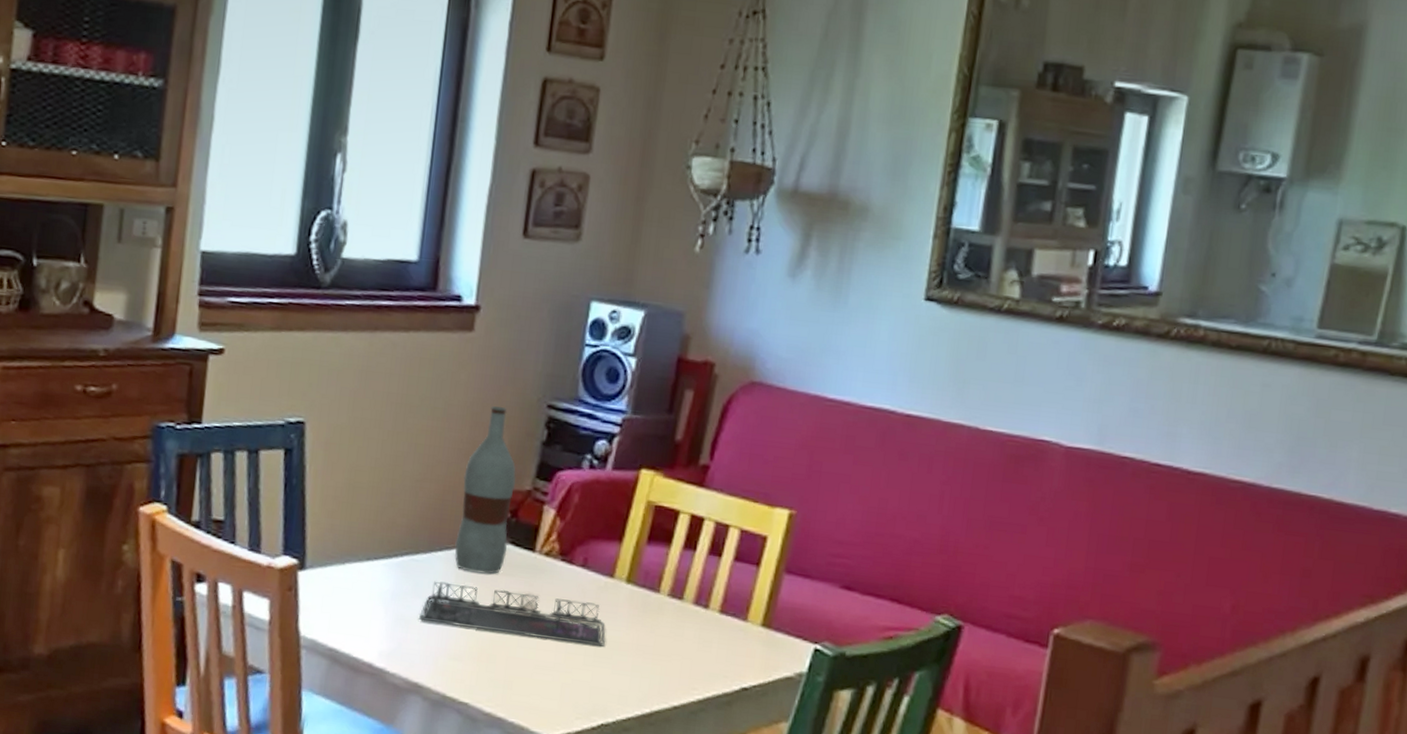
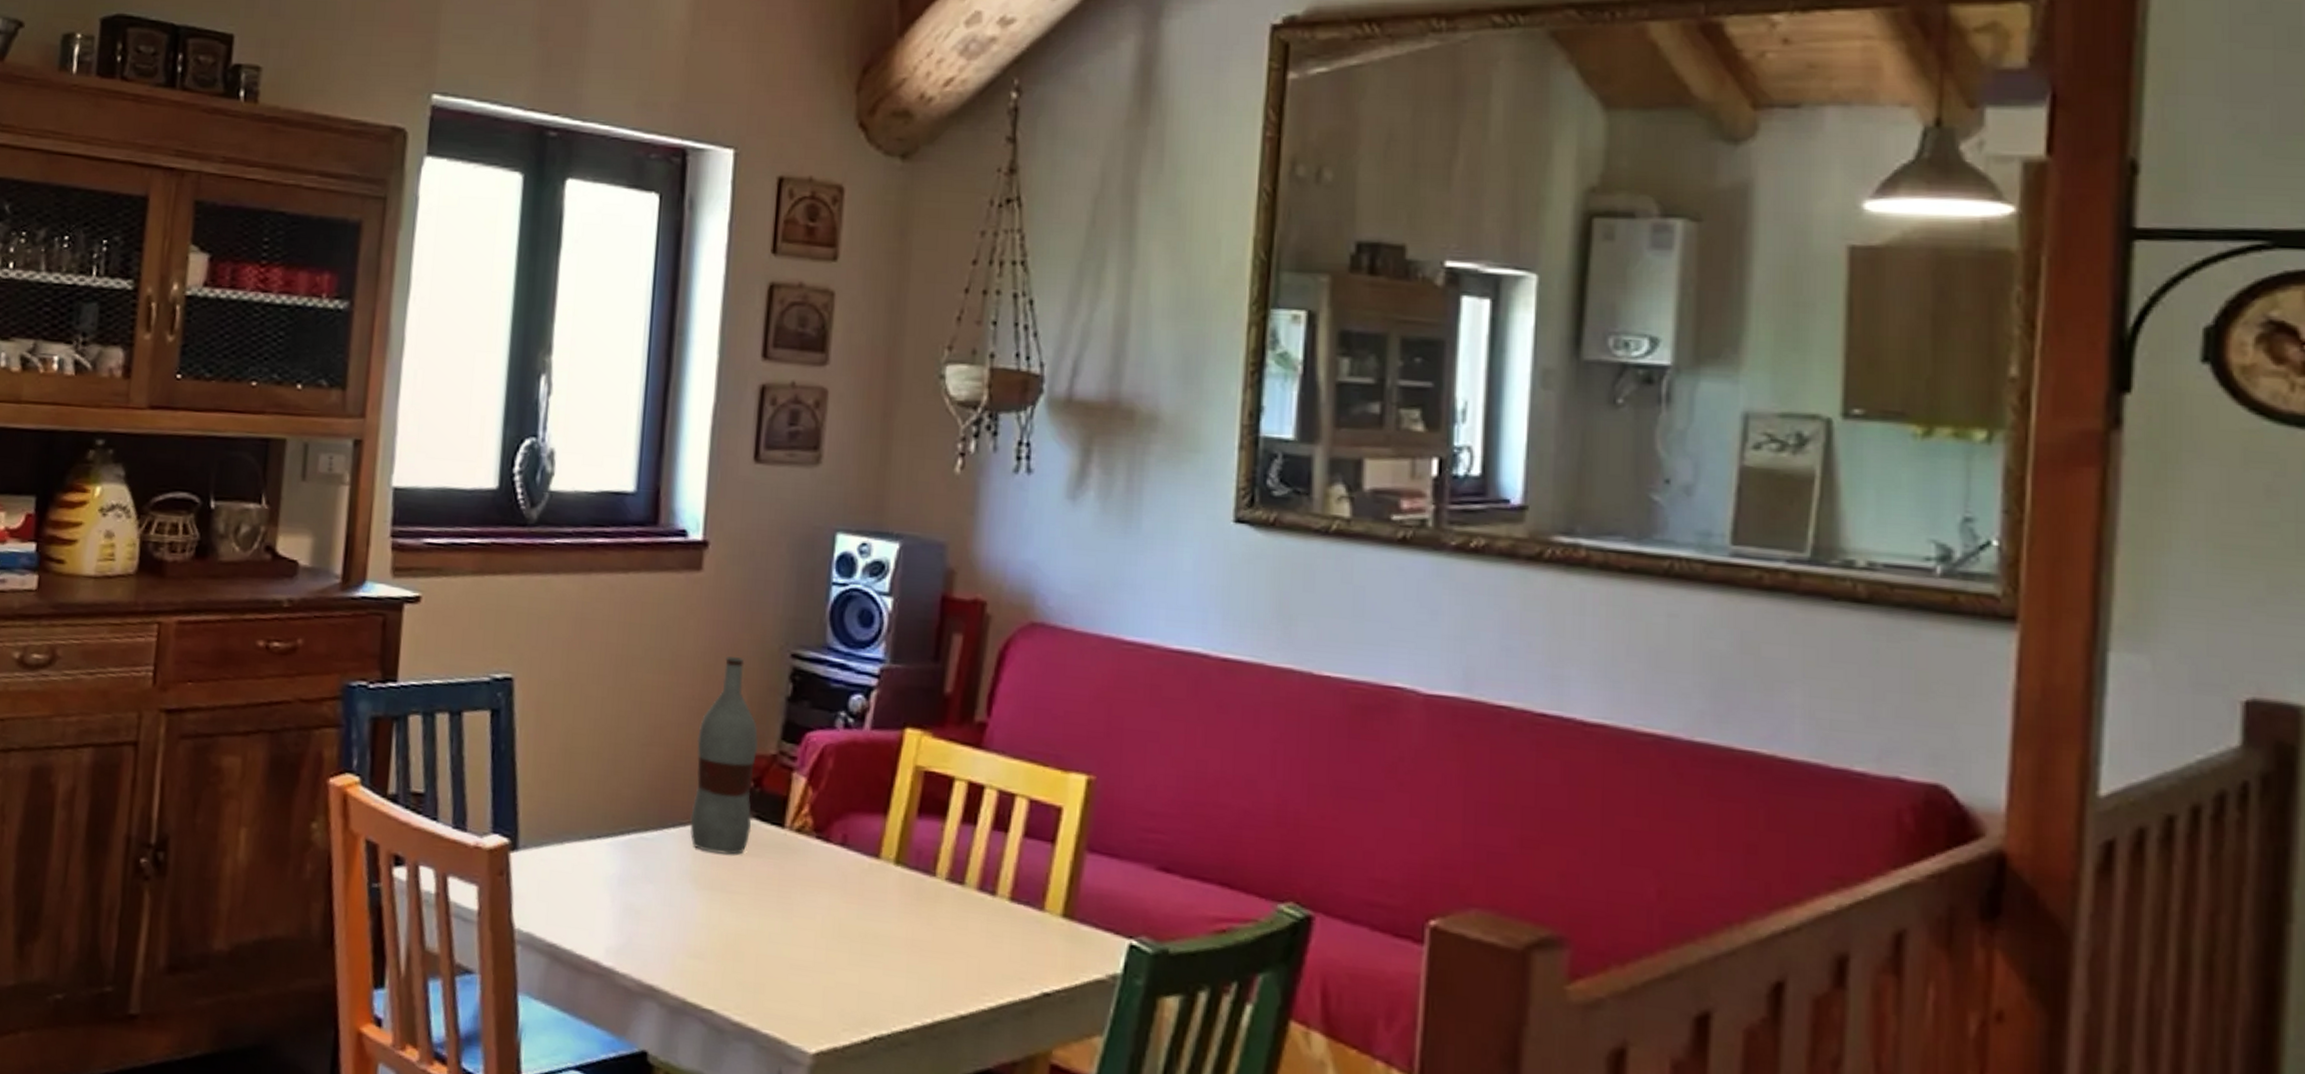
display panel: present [418,581,605,647] -> none [650,863,873,942]

